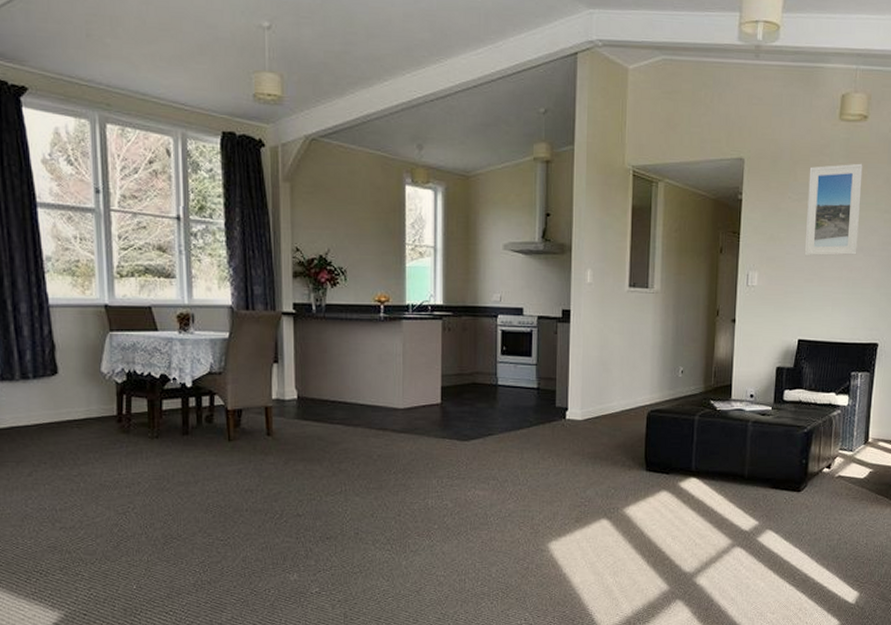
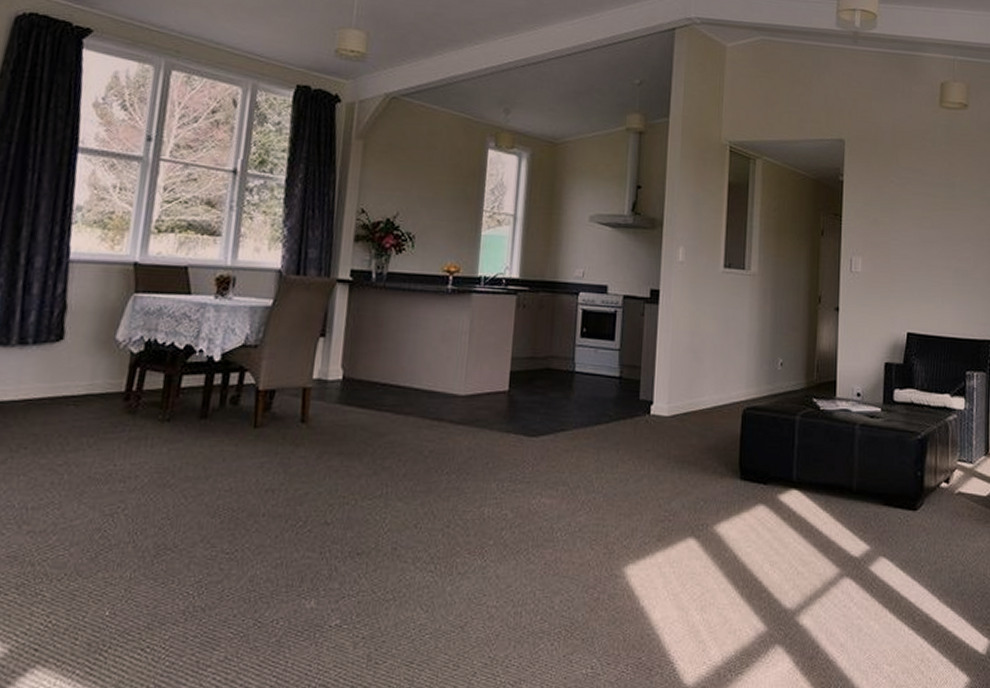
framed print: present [804,163,863,256] -> none [910,150,966,244]

